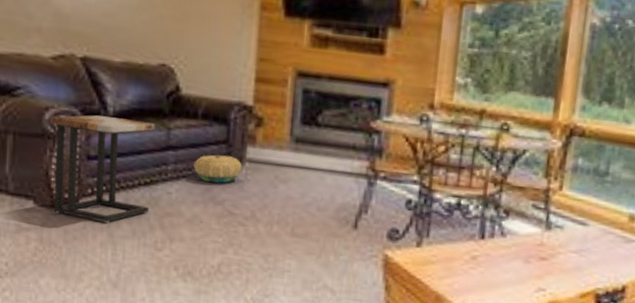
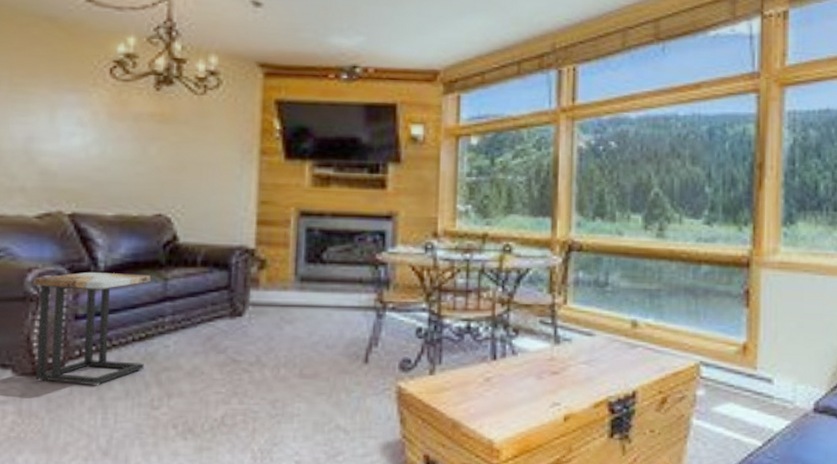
basket: present [194,154,243,183] -> none [193,301,246,330]

